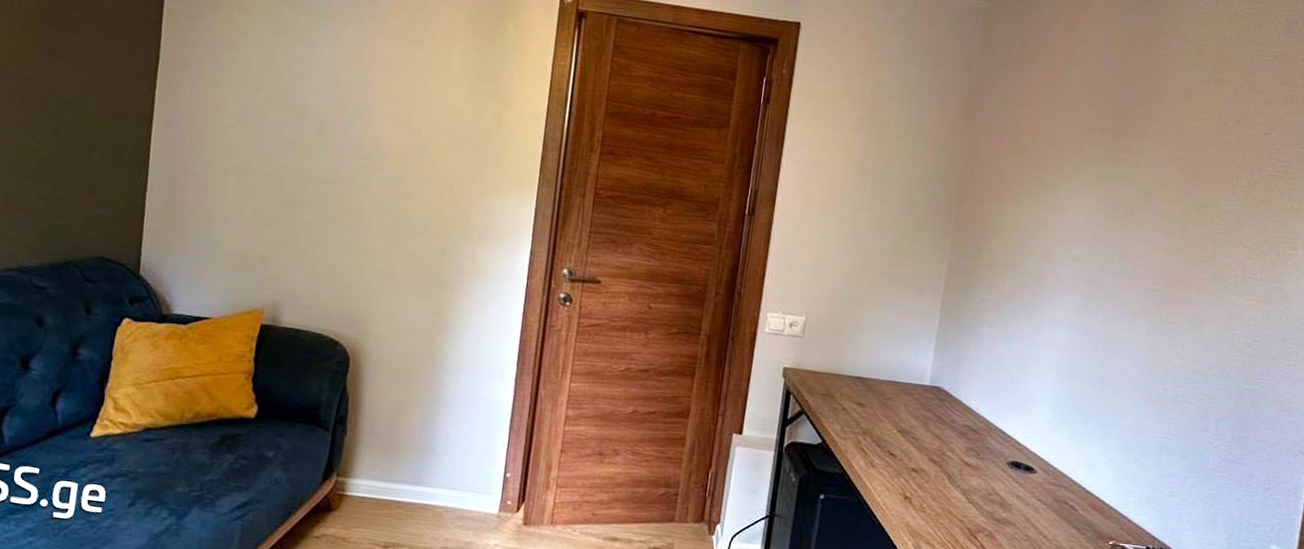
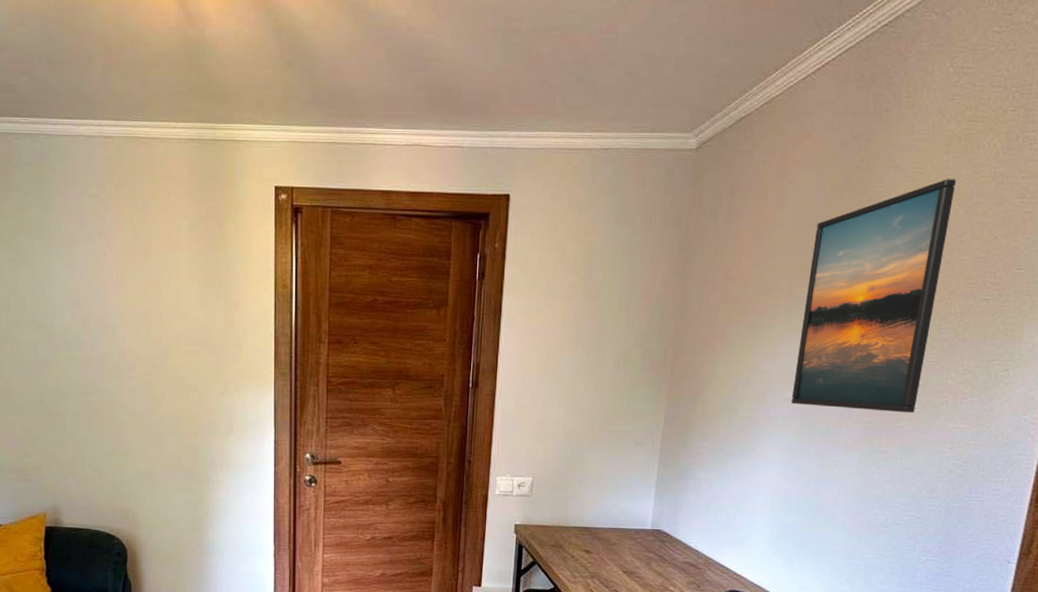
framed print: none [1078,53,1241,285] -> present [791,179,957,413]

